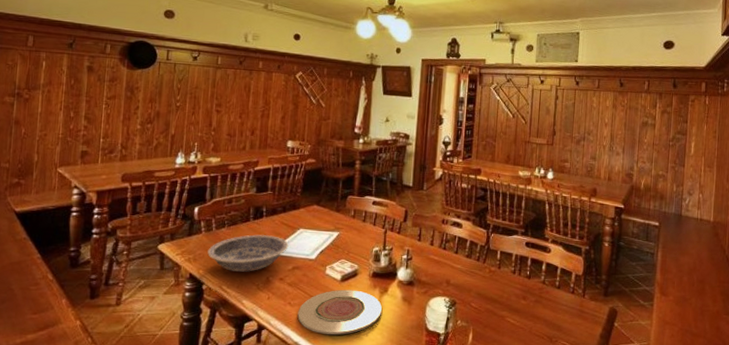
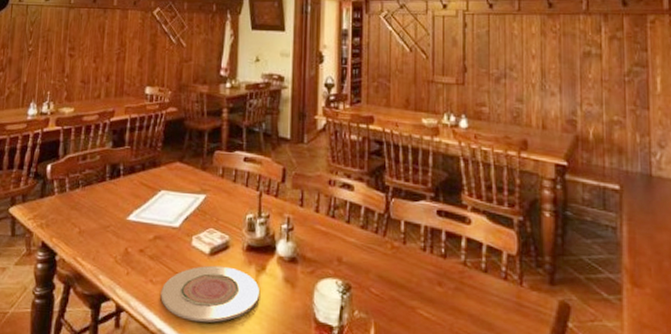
bowl: present [207,234,289,272] -> none [61,197,149,241]

